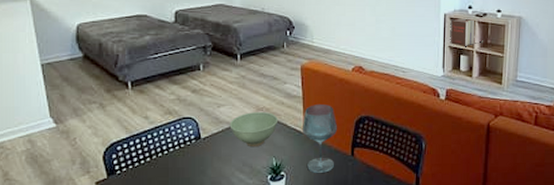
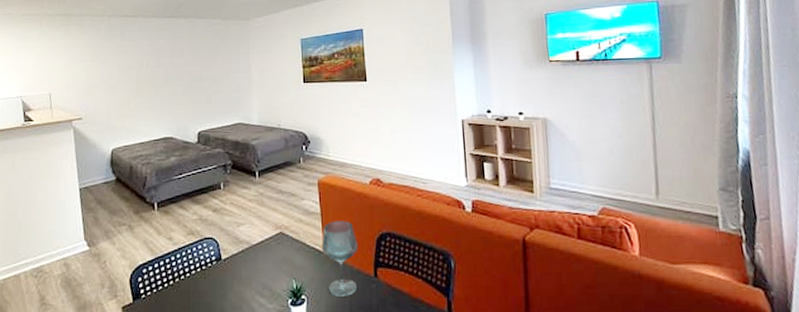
bowl: present [229,111,279,148] -> none [249,229,298,269]
books: present [451,18,483,46] -> none [470,122,507,153]

